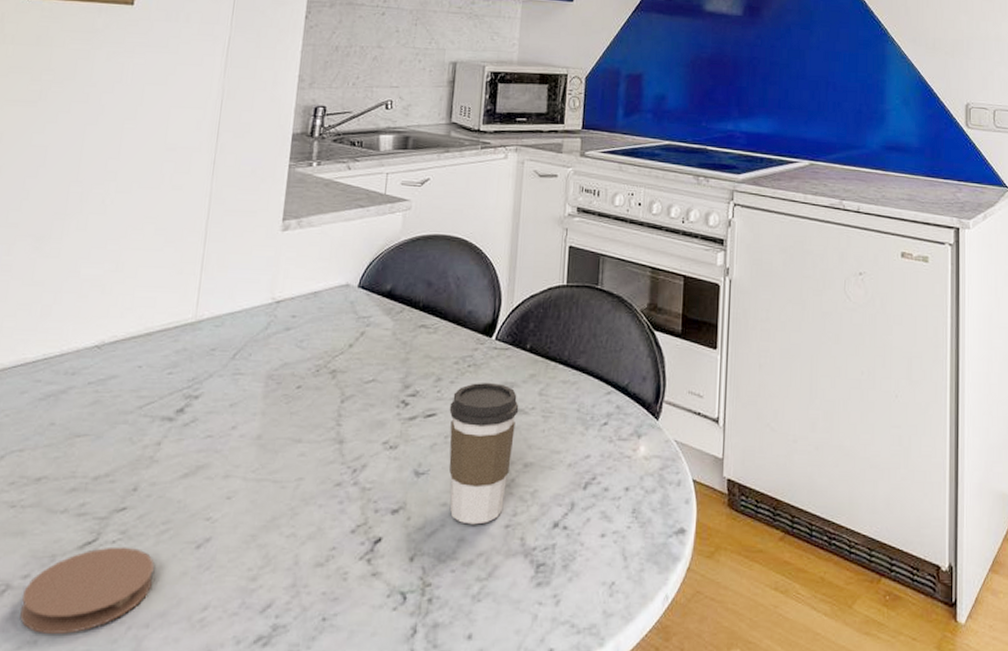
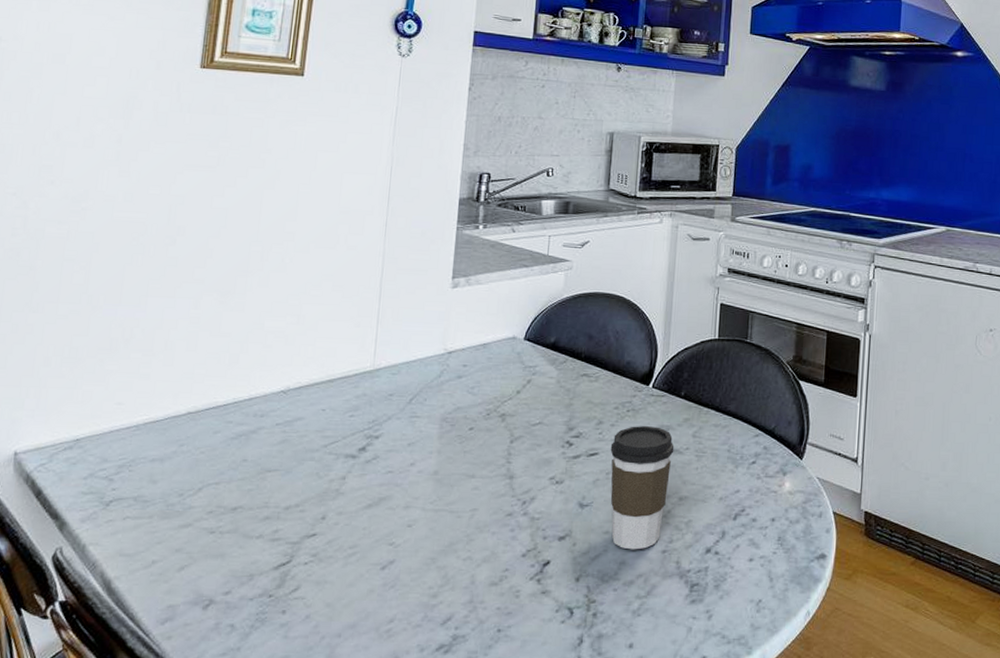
coaster: present [20,546,154,634] -> none [223,567,344,642]

